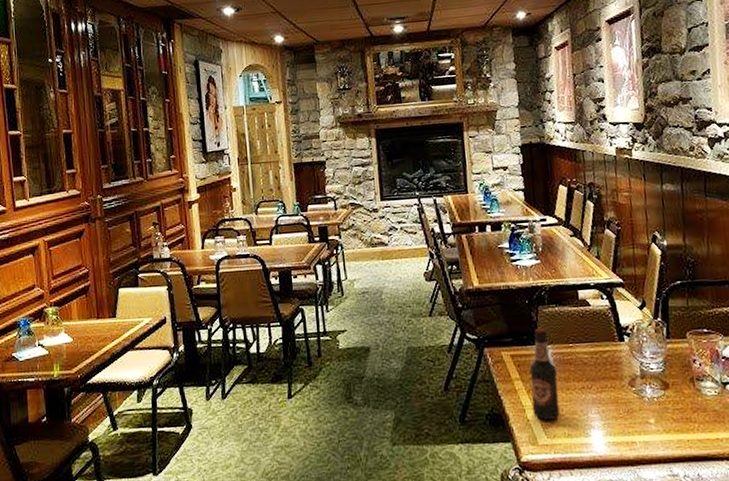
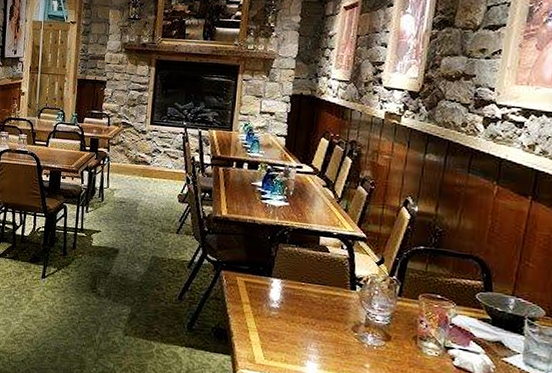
bottle: present [529,328,560,420] -> none [255,262,286,345]

